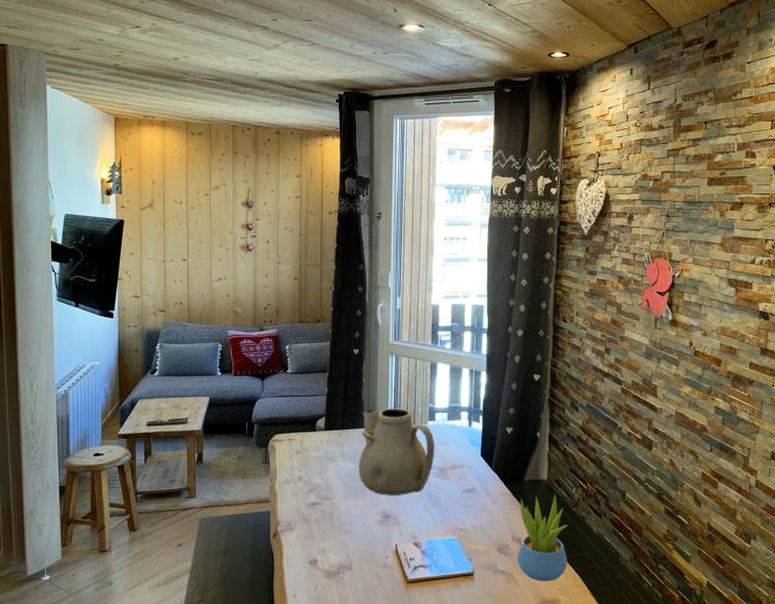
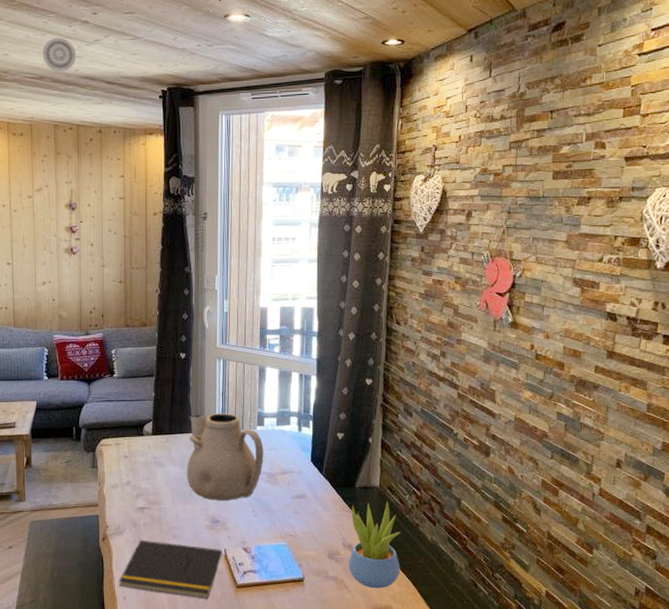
smoke detector: none [223,42,256,75] -> present [42,37,77,72]
notepad: none [289,536,393,594] -> present [118,540,222,598]

